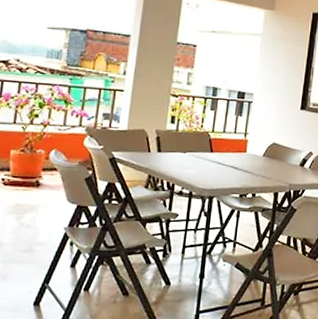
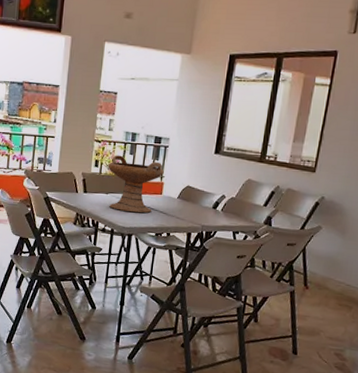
decorative bowl: none [186,110,248,173] -> present [108,155,164,213]

